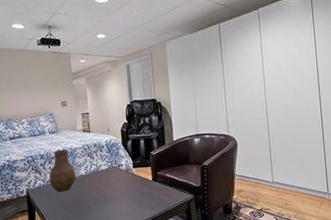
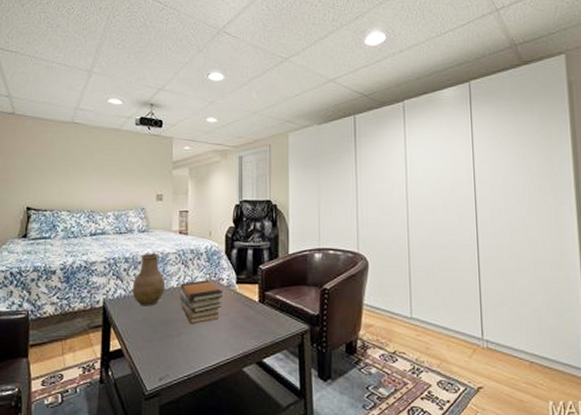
book stack: none [87,167,123,203] -> present [179,280,222,325]

